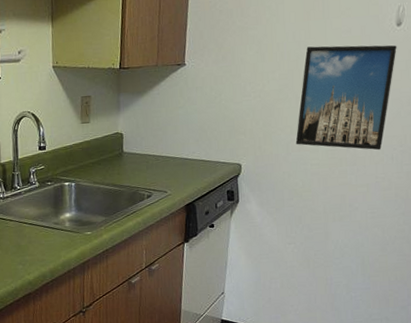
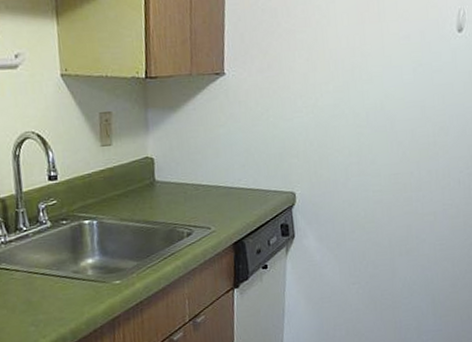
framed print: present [295,45,397,151] -> none [355,53,459,174]

